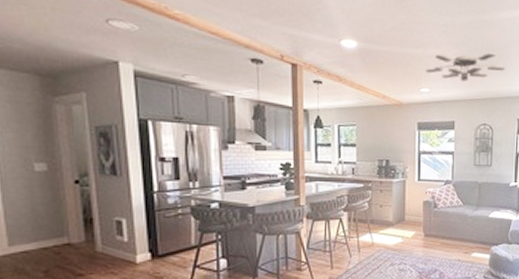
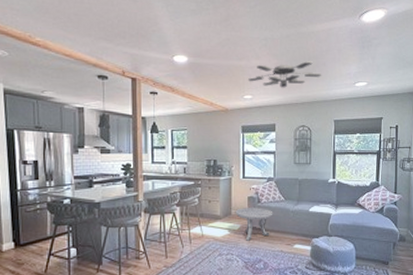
side table: none [409,213,451,249] -> present [235,208,273,241]

